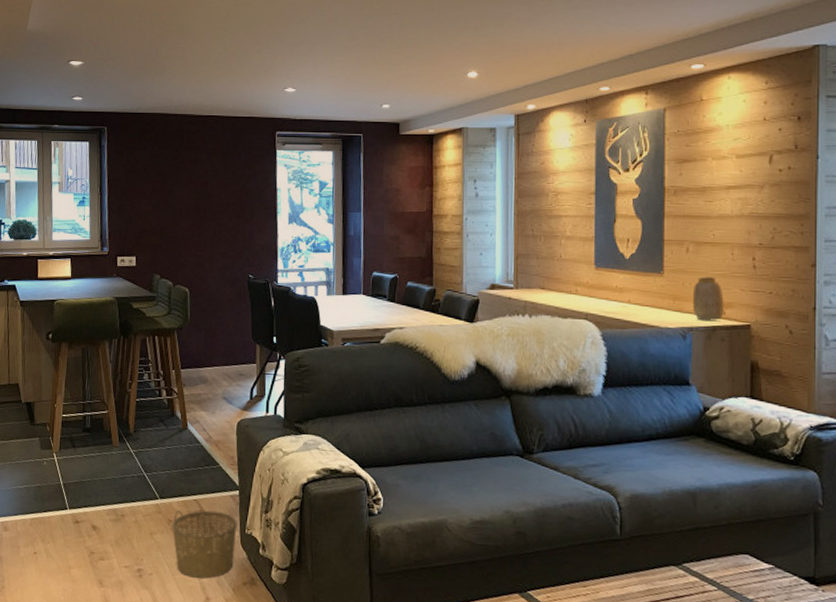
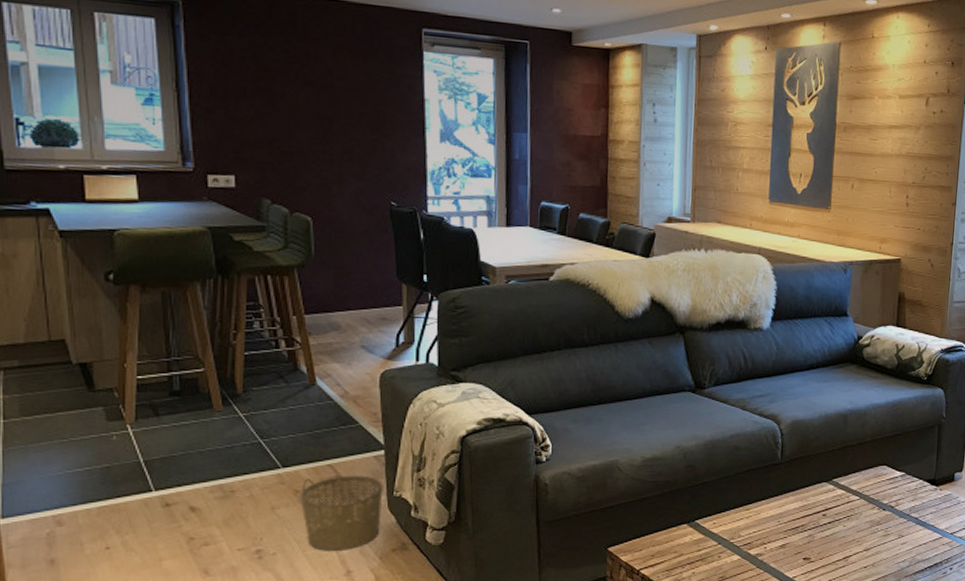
vase: present [692,277,724,321] -> none [854,213,881,256]

